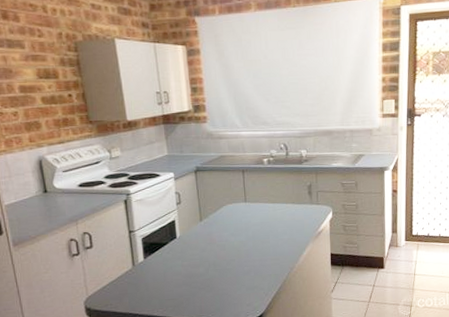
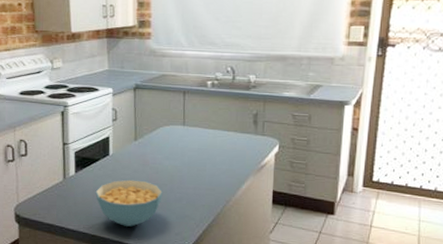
cereal bowl: none [166,259,232,305] -> present [95,179,163,227]

